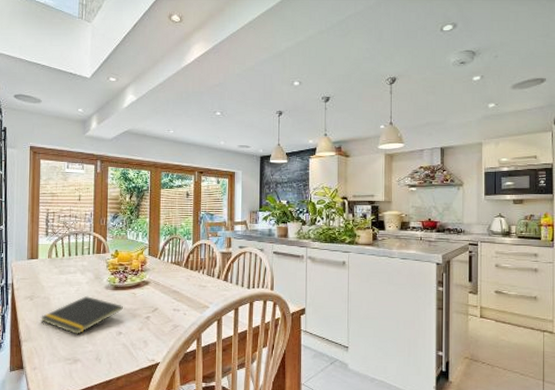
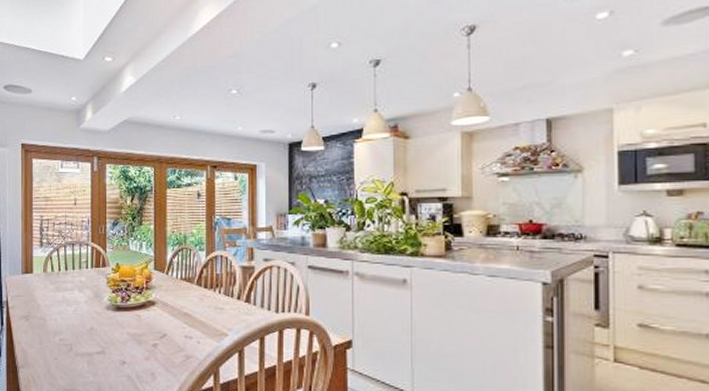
notepad: present [40,295,123,334] -> none [36,316,126,362]

